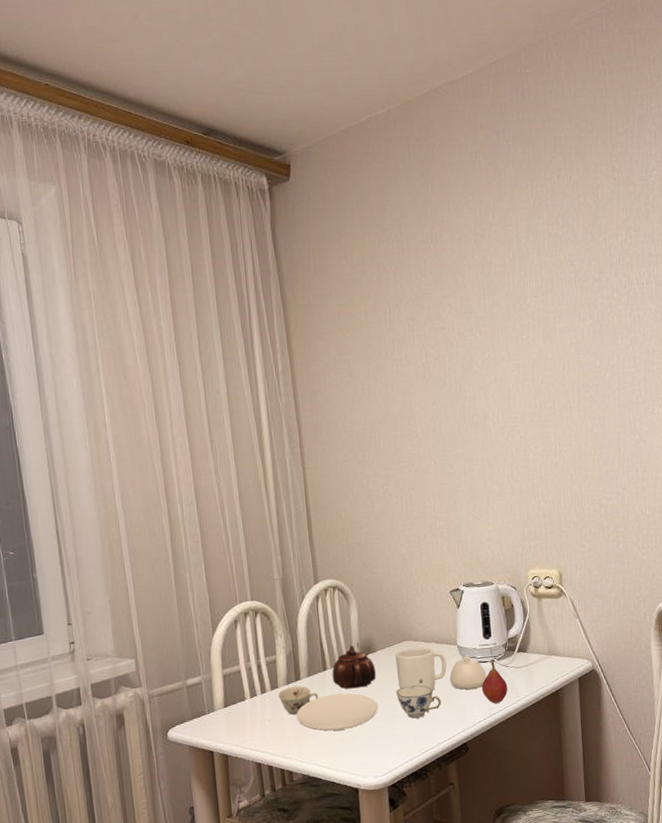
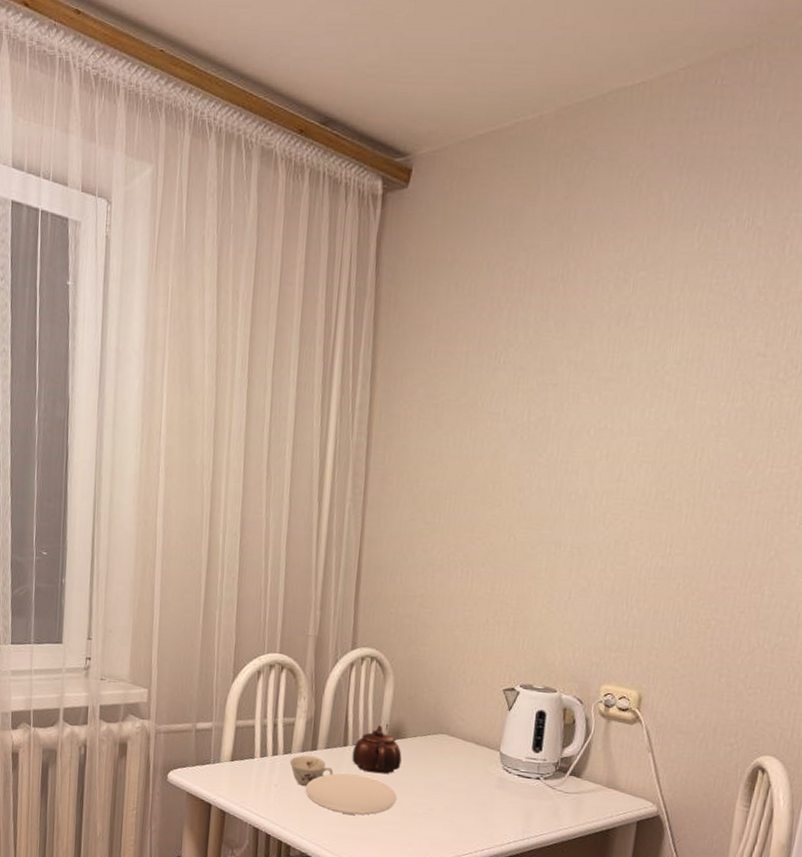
mug: present [395,647,447,691] -> none [424,742,484,796]
teacup: present [396,685,441,719] -> none [419,783,469,823]
sugar bowl: present [449,655,487,690] -> none [483,765,528,805]
fruit: present [481,660,508,703] -> none [518,777,551,827]

